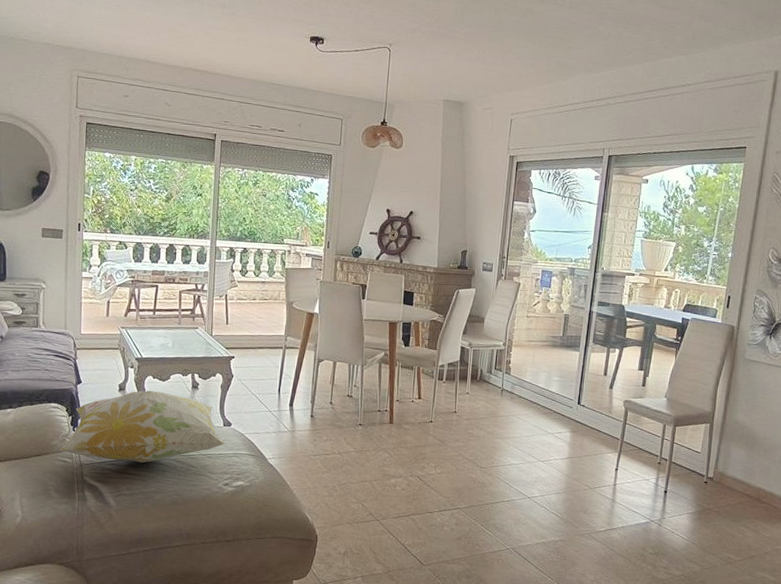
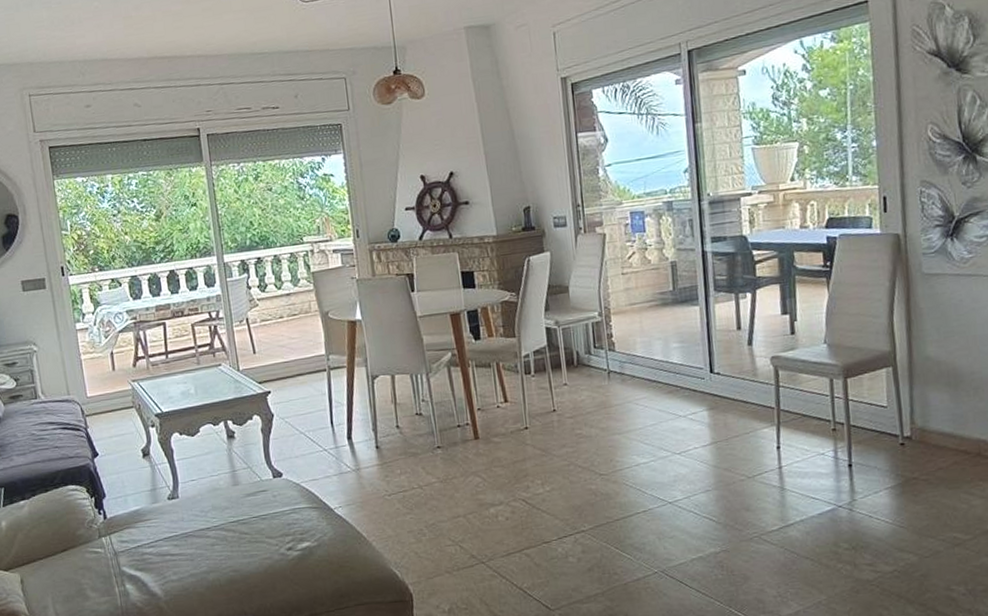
decorative pillow: present [60,390,226,463] -> none [88,449,280,543]

